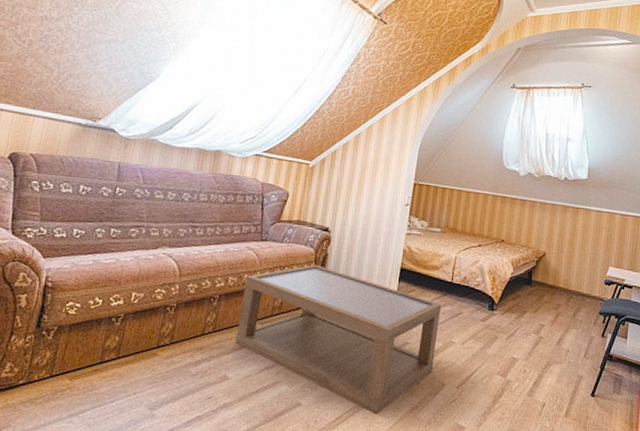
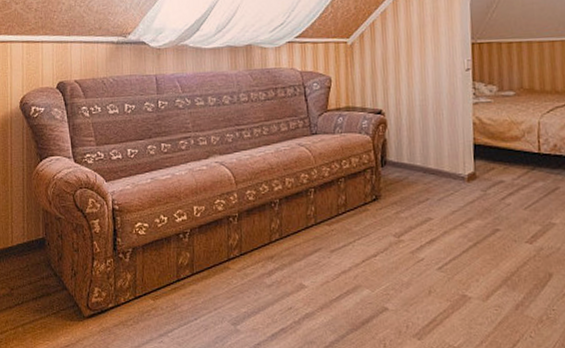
coffee table: present [236,265,442,415] -> none [303,153,535,315]

